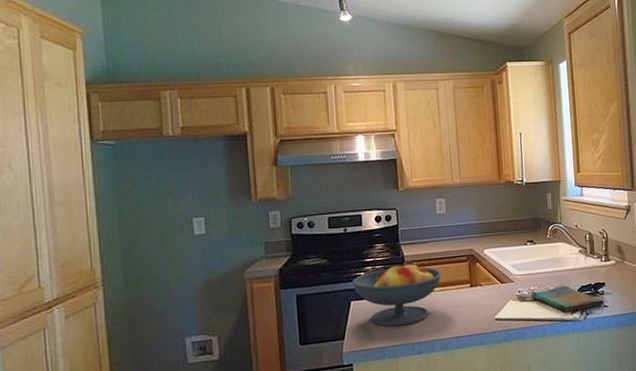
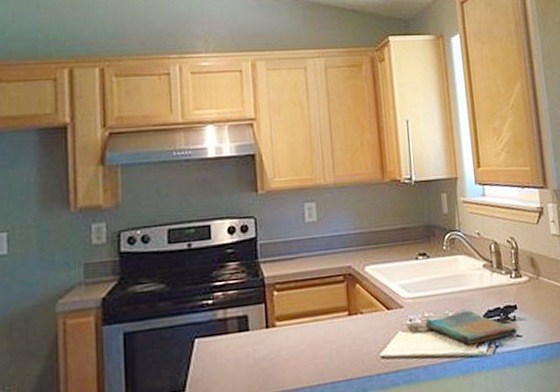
fruit bowl: present [351,262,442,327] -> none [196,285,313,372]

